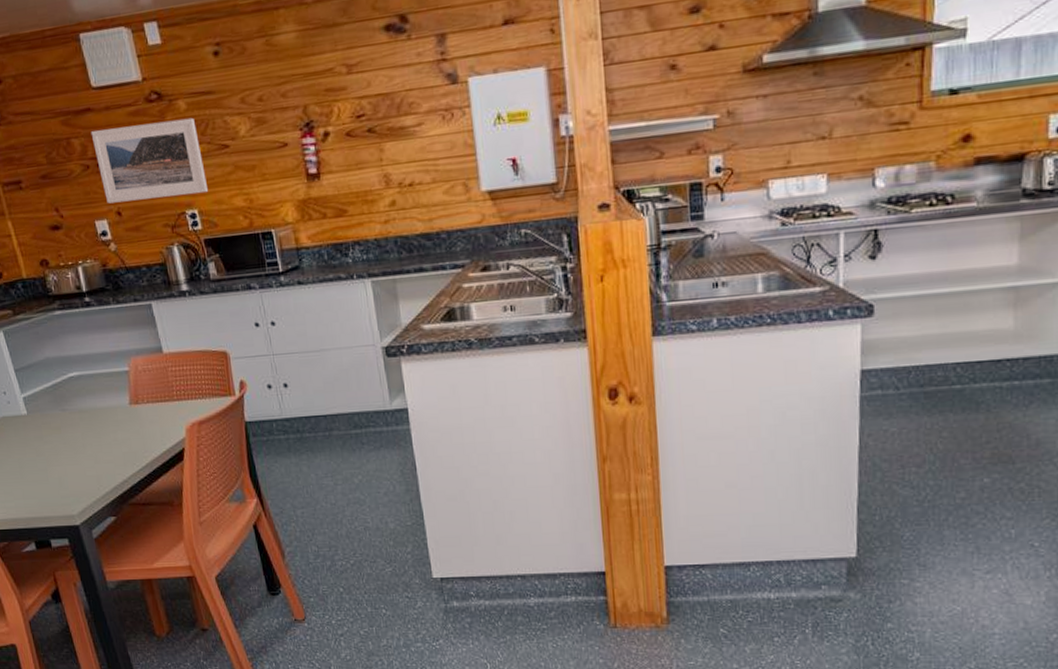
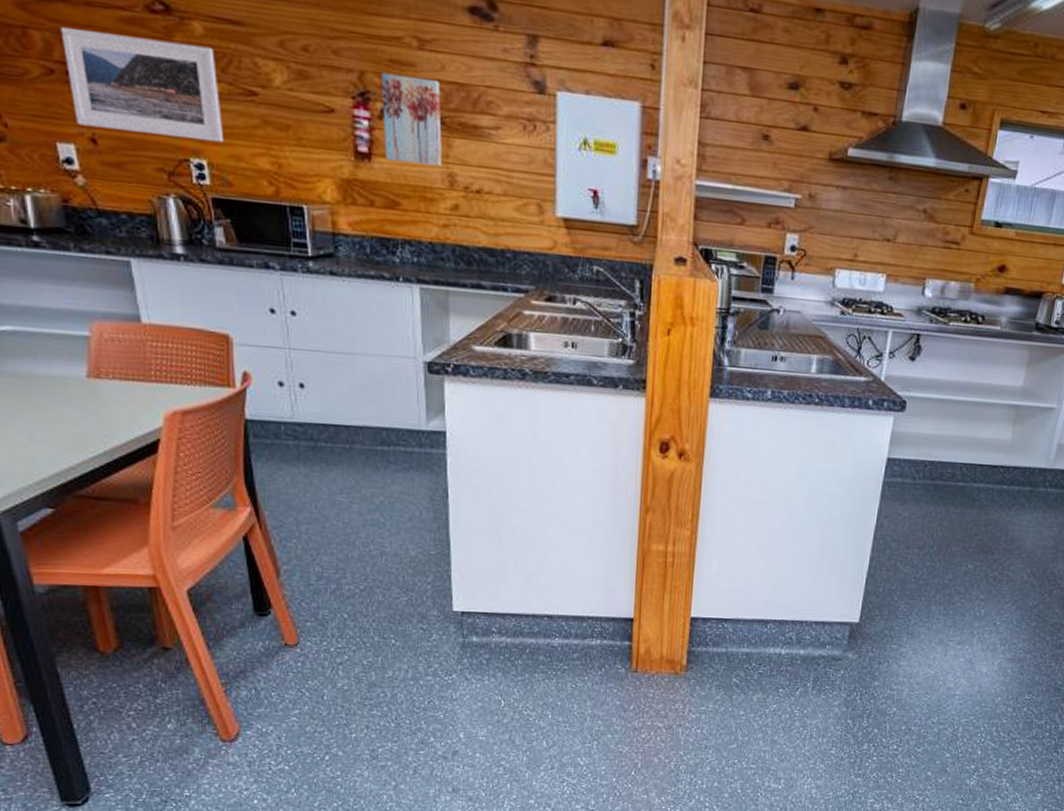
wall art: none [320,95,377,176] -> present [381,72,442,167]

